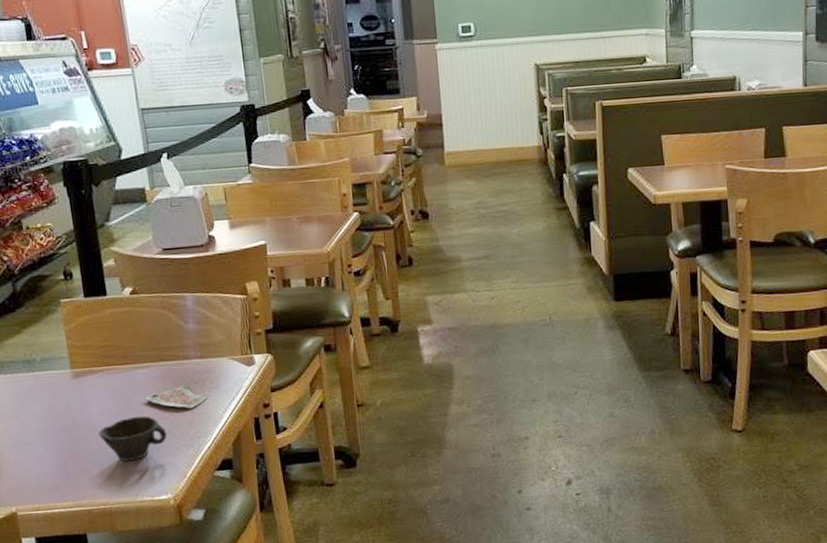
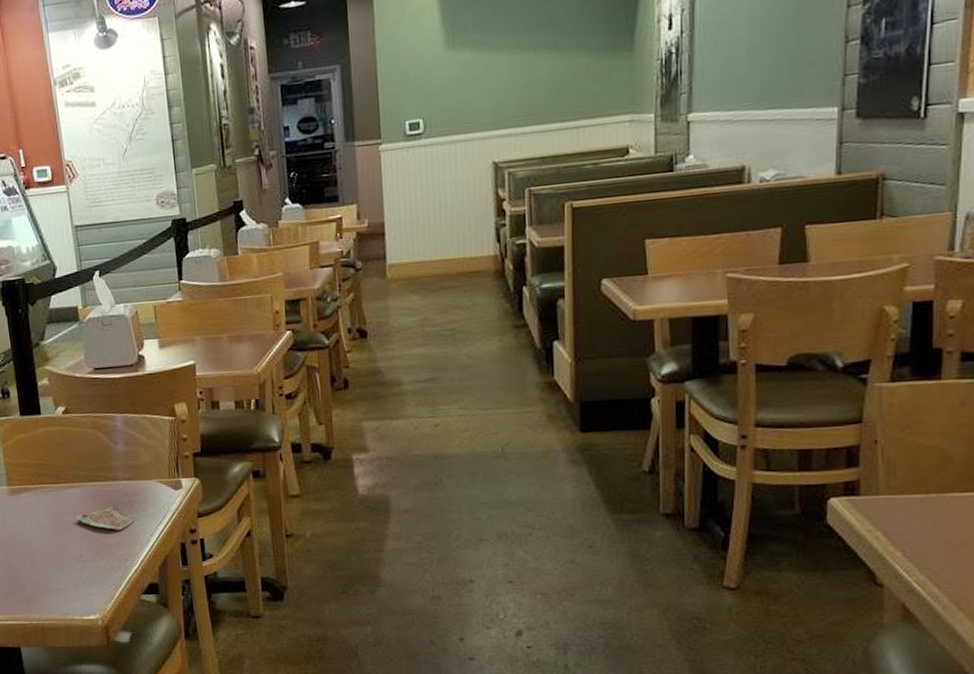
cup: present [99,416,168,461] -> none [32,535,96,579]

